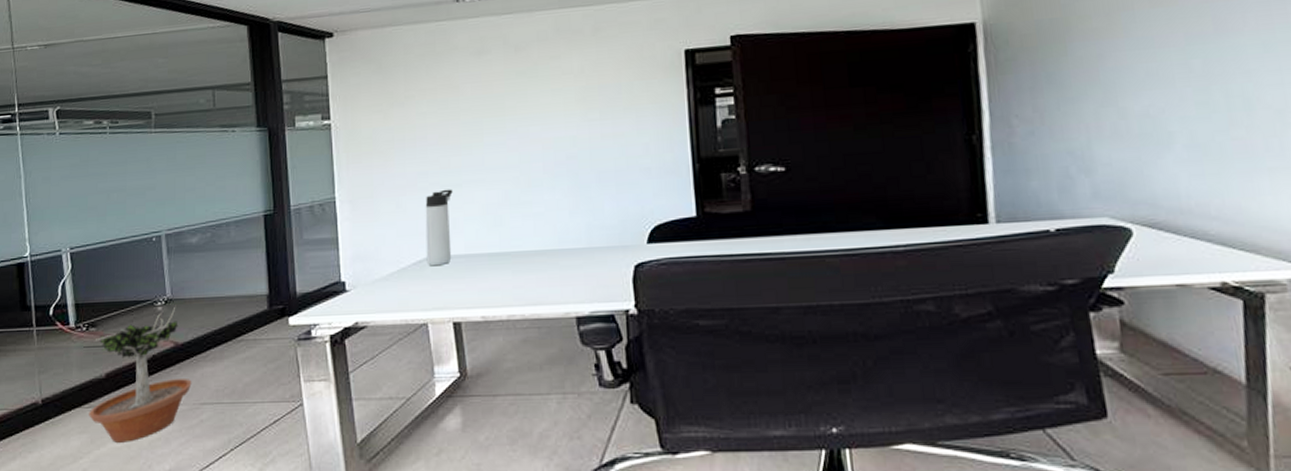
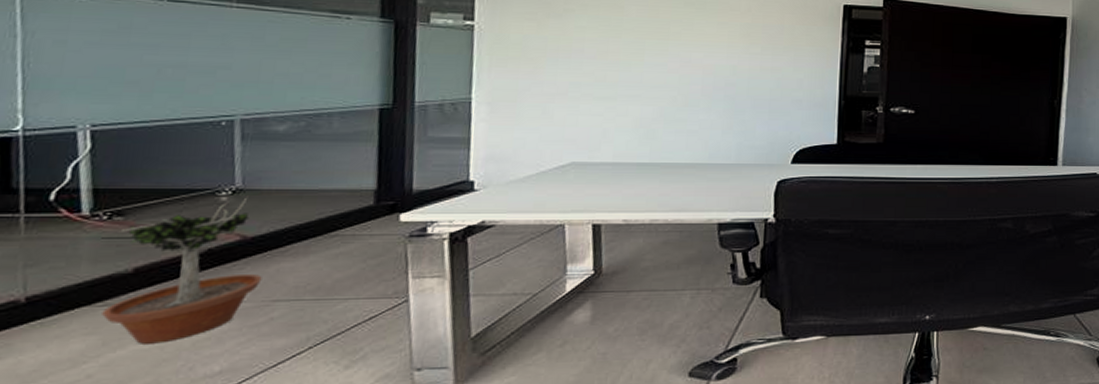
thermos bottle: present [425,189,453,267] -> none [570,101,606,172]

